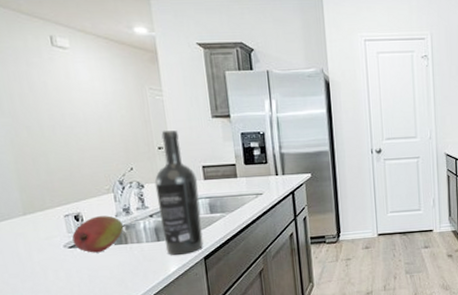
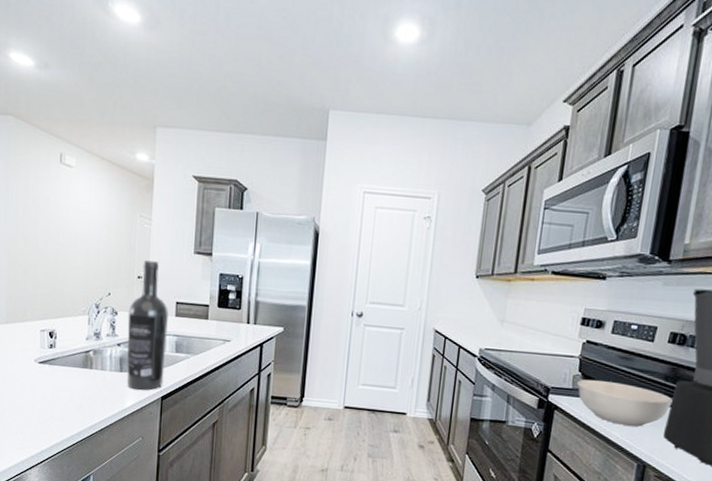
fruit: present [72,215,124,253] -> none [44,336,92,373]

